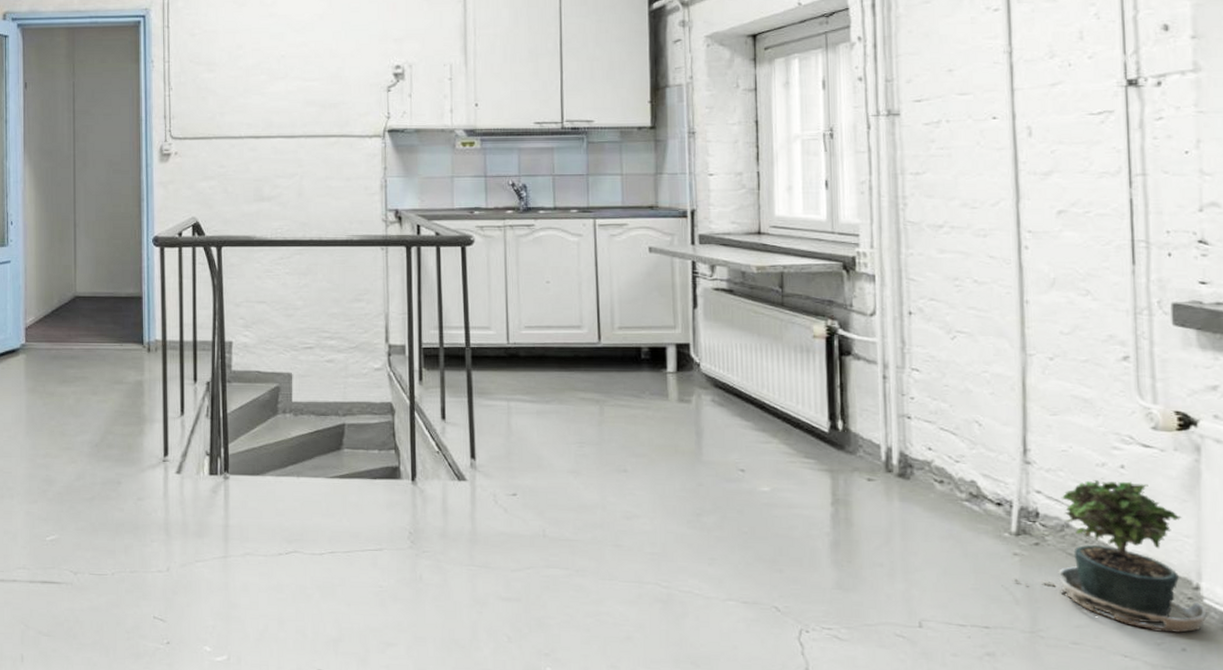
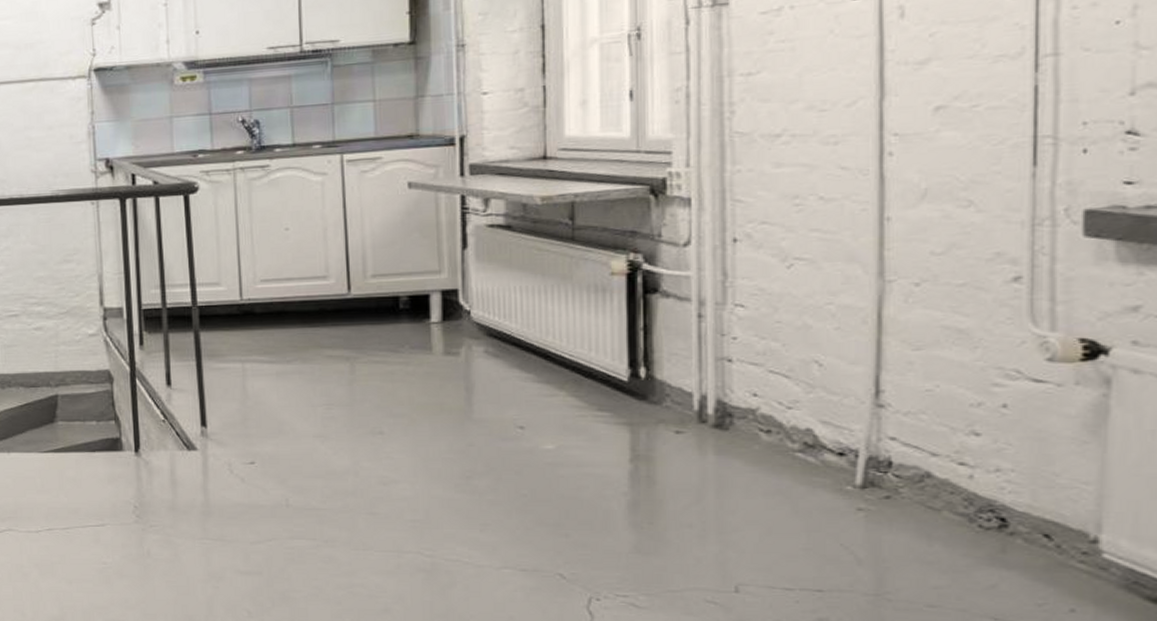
potted plant: present [1013,478,1209,633] -> none [855,420,1108,592]

